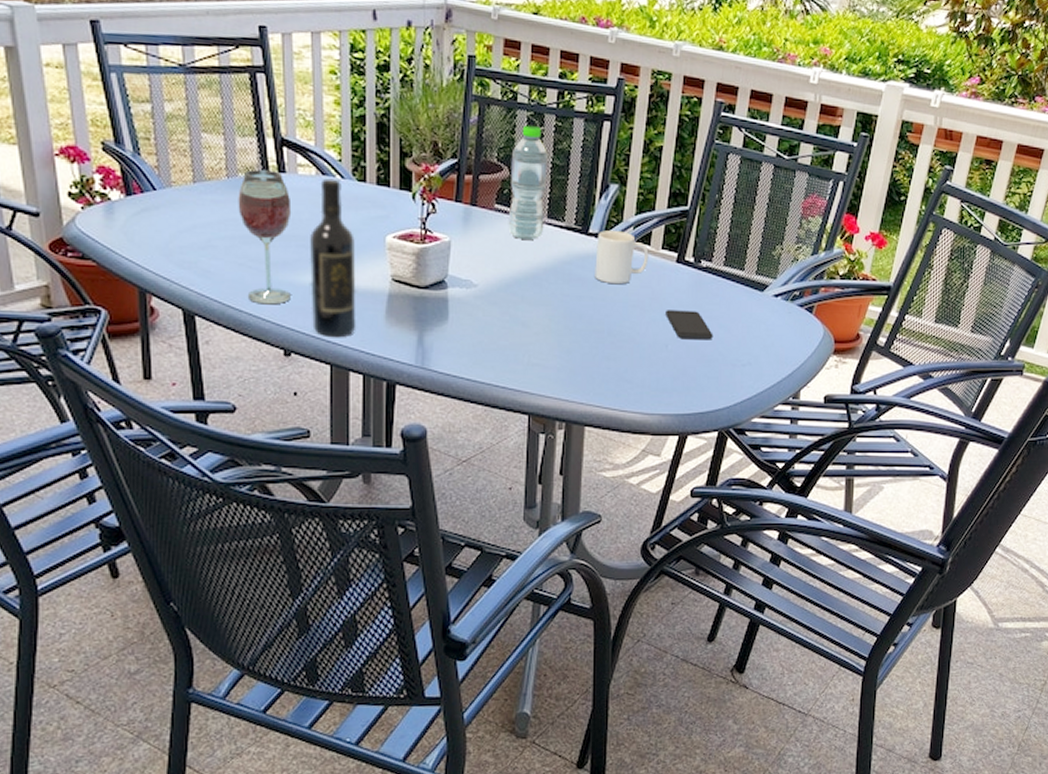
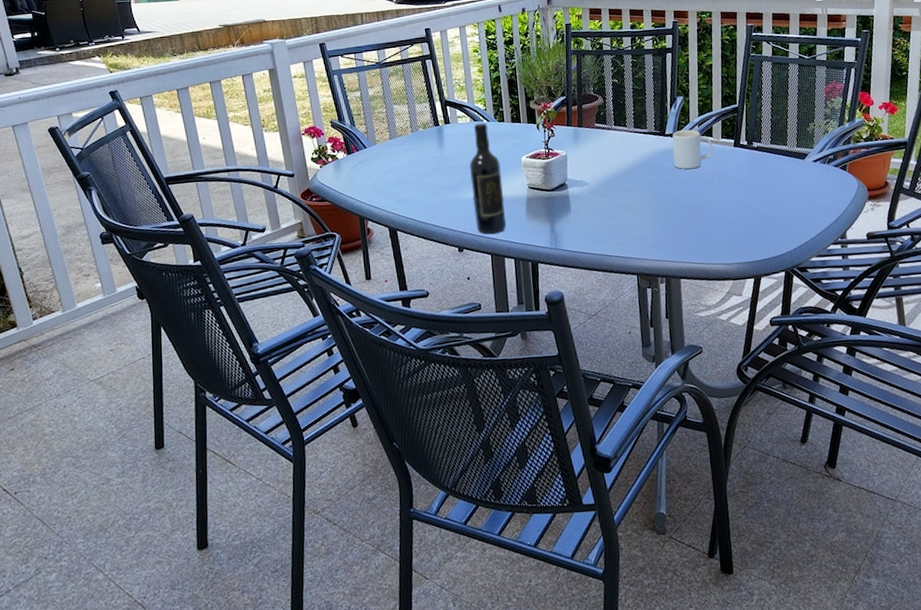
wineglass: present [238,169,292,305] -> none [419,123,460,217]
water bottle: present [508,125,549,240] -> none [603,64,633,146]
mobile phone: present [666,310,713,340] -> none [731,181,771,203]

